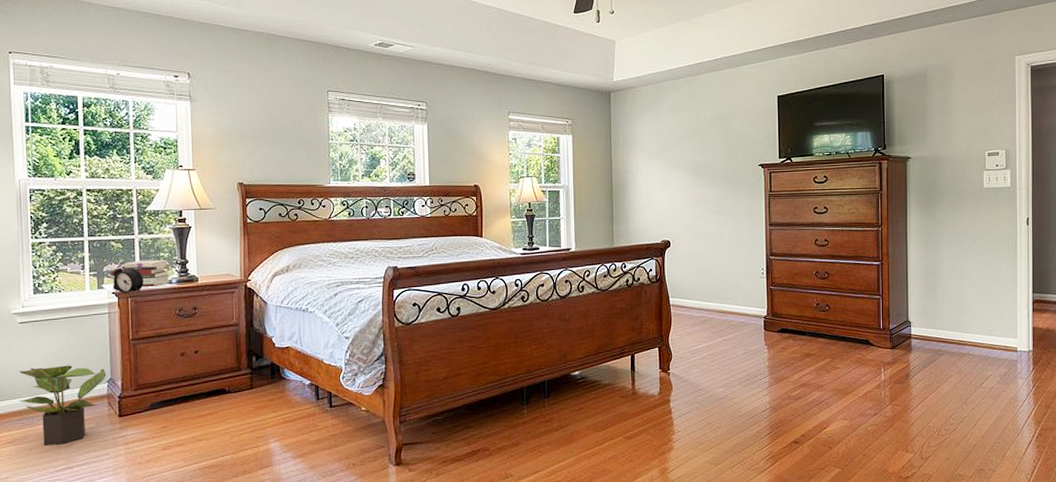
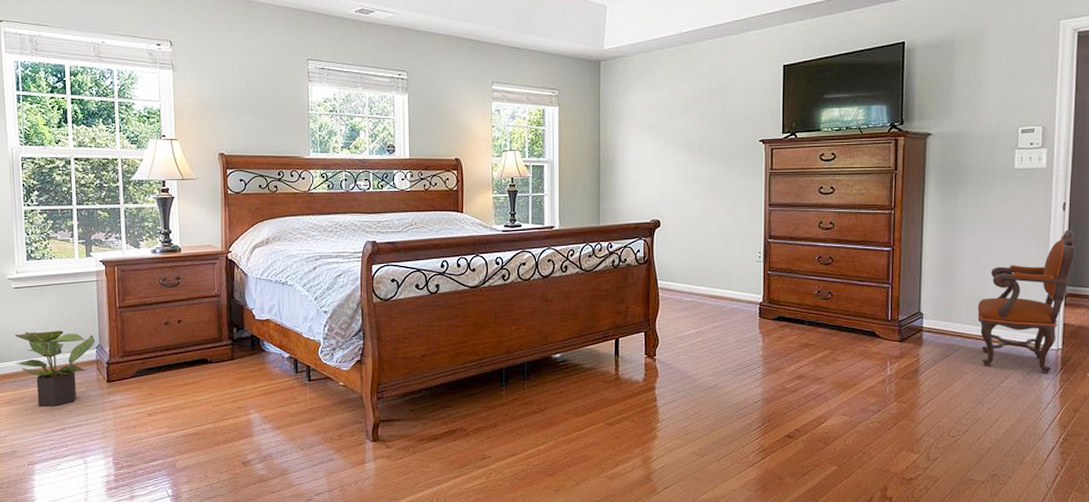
books: present [110,260,170,287] -> none [98,230,154,255]
alarm clock: present [112,268,144,294] -> none [99,237,129,263]
armchair: none [958,242,1040,374] -> present [977,229,1076,373]

